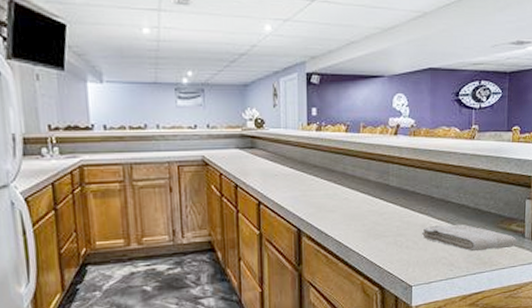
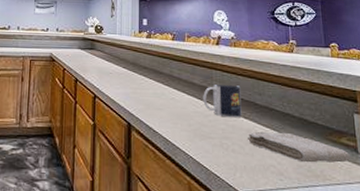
mug: none [378,179,418,213] -> present [203,85,242,117]

